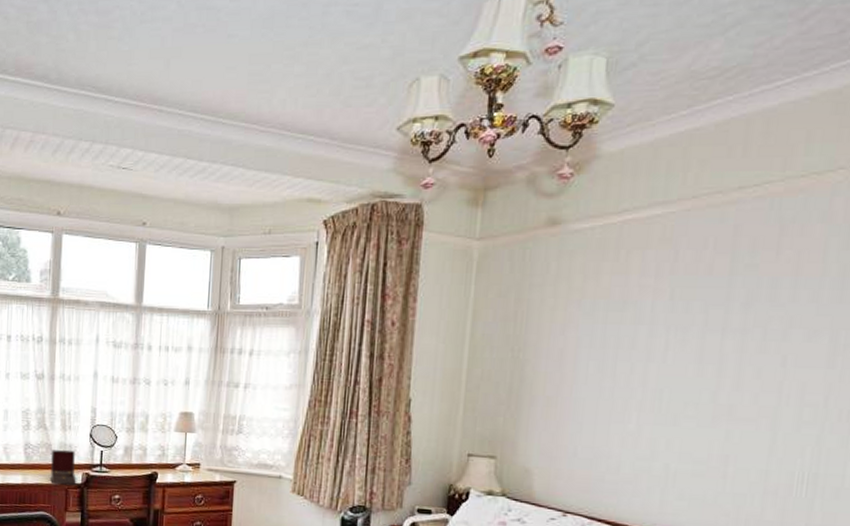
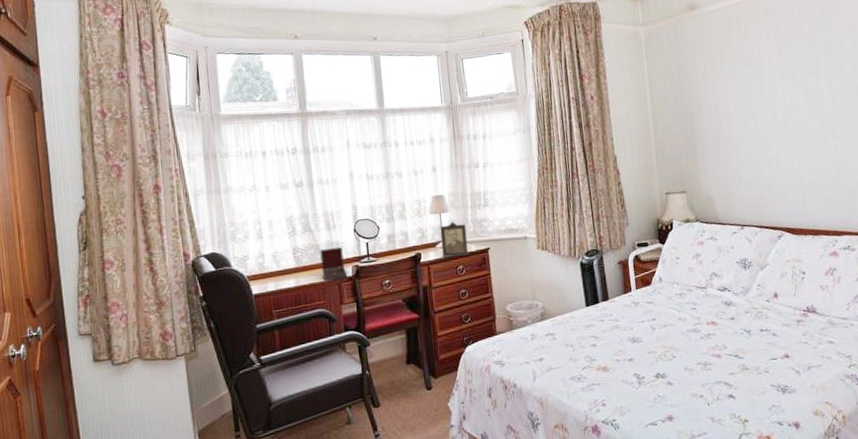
photo frame: none [181,444,213,485] -> present [440,222,469,258]

